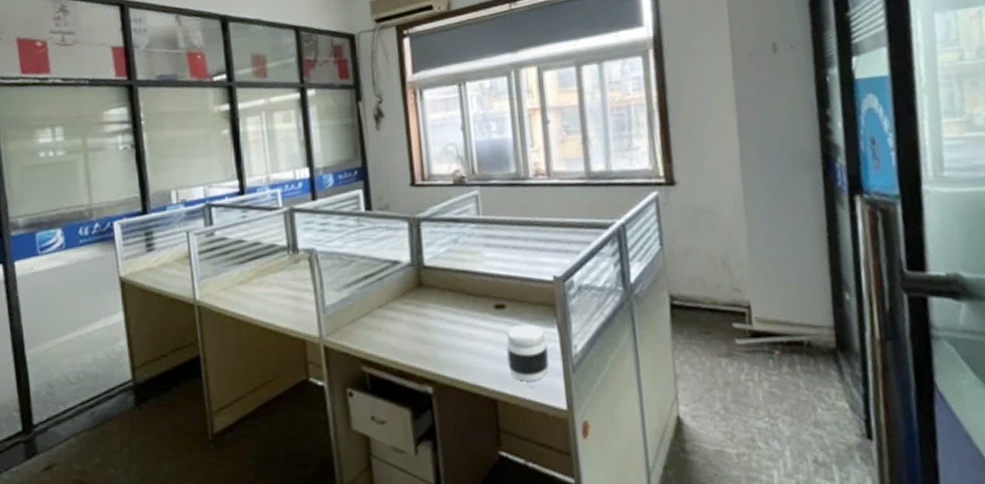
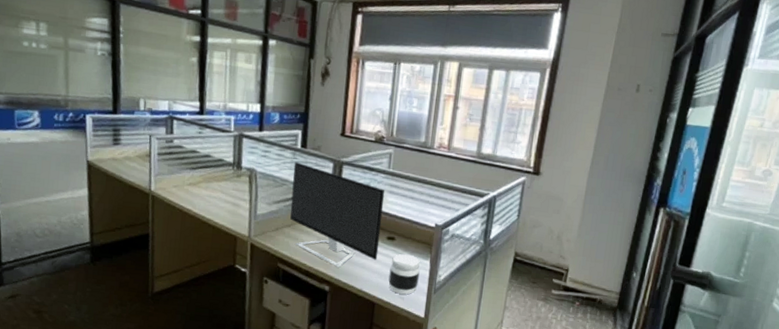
monitor: none [360,229,488,359] -> present [290,162,385,268]

